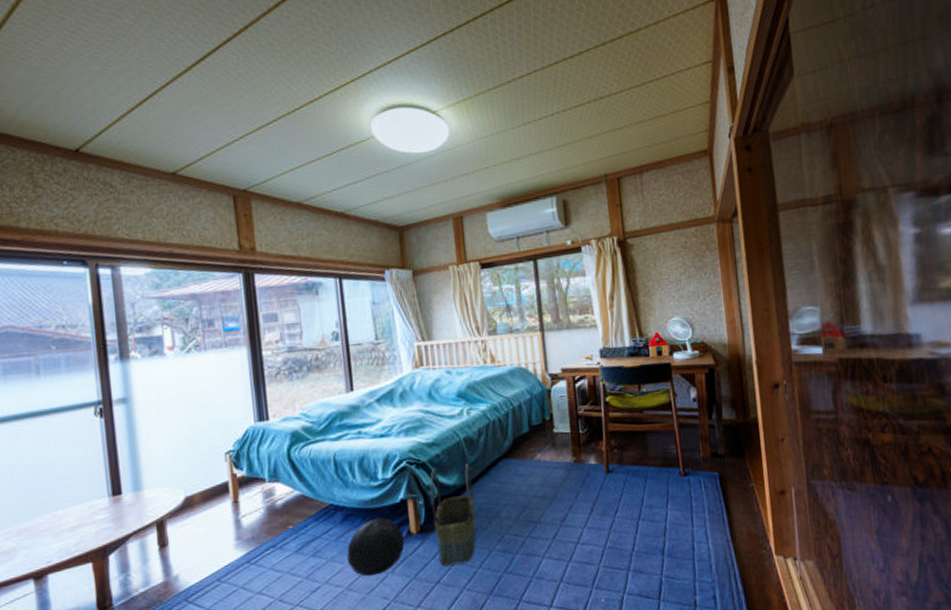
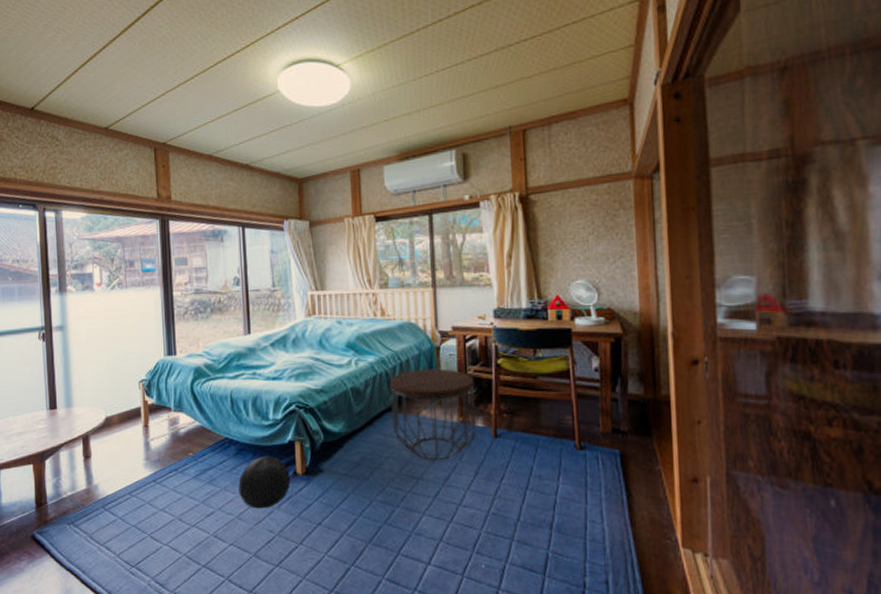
basket: present [430,462,477,566] -> none [316,412,359,509]
side table: none [503,410,589,503] -> present [389,368,476,460]

